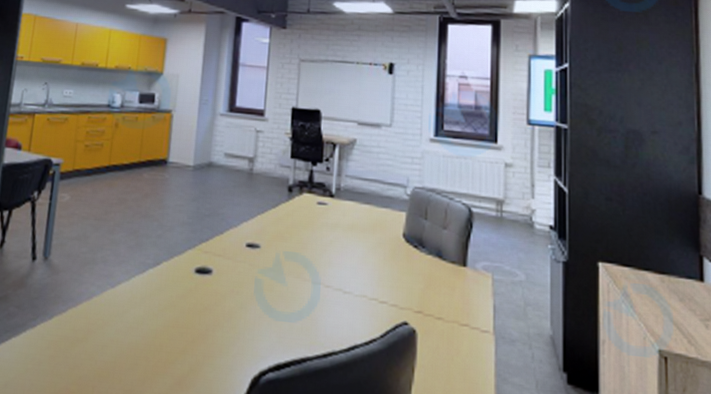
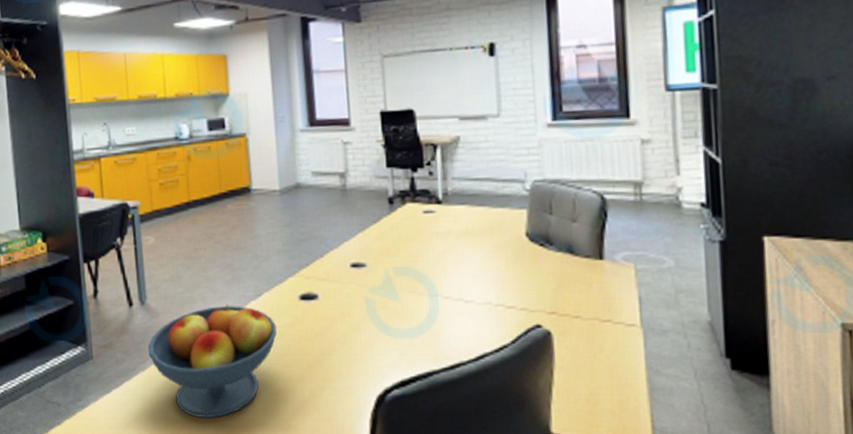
fruit bowl: none [40,269,169,385] -> present [147,304,277,419]

